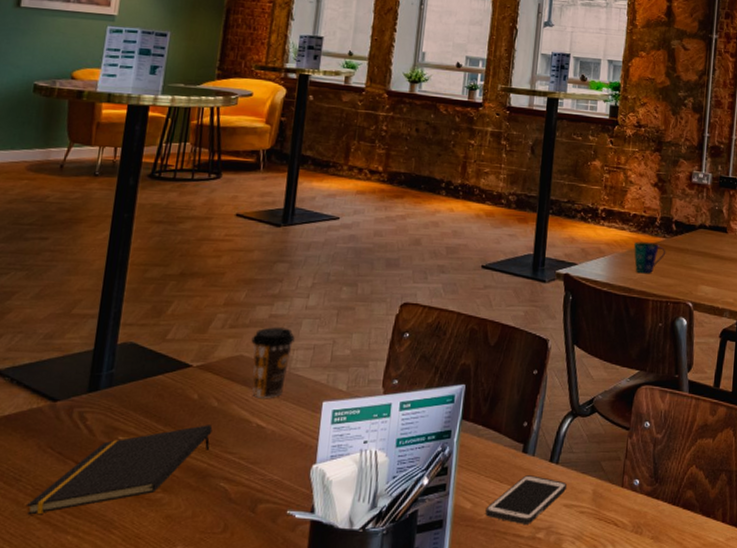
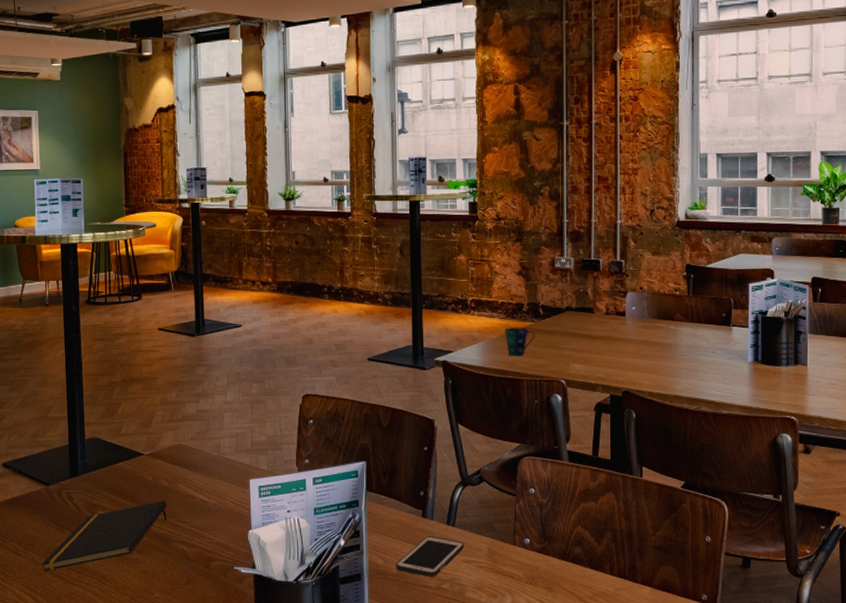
coffee cup: present [251,326,295,398] -> none [186,419,220,478]

